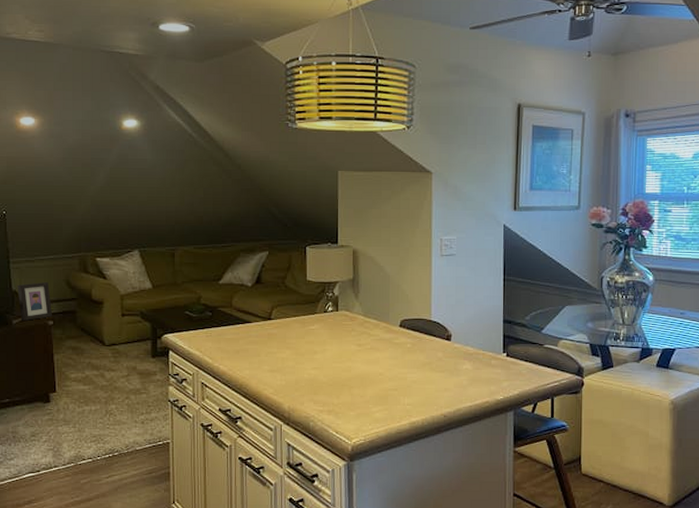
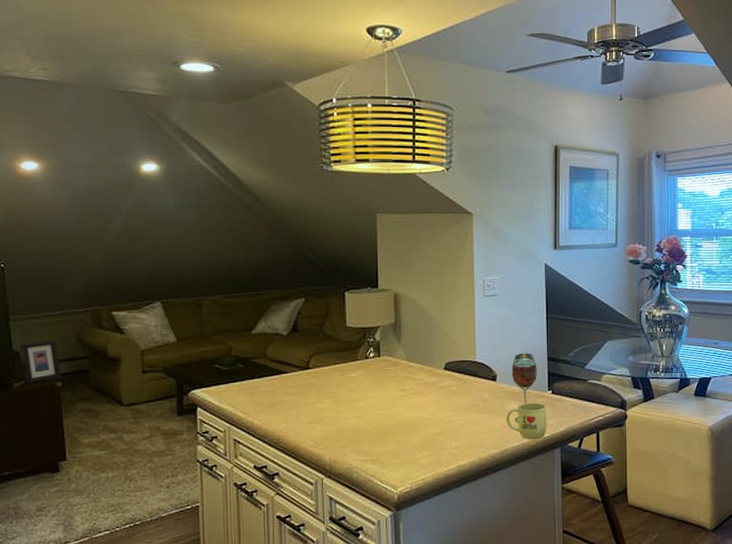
mug: none [460,364,501,401] -> present [506,402,547,440]
wineglass: none [466,314,492,383] -> present [511,353,537,422]

